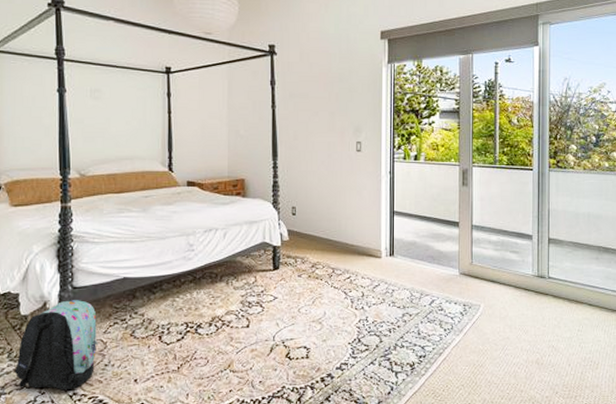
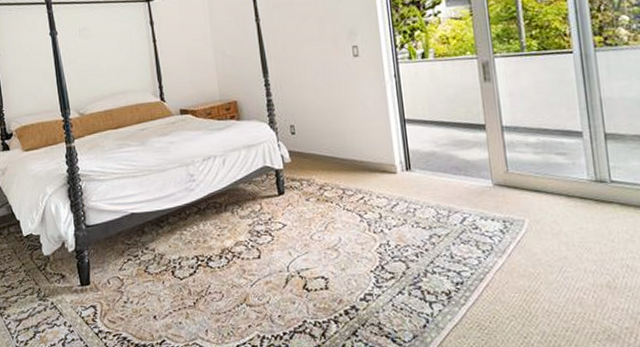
backpack: present [14,300,99,391] -> none [44,238,116,328]

